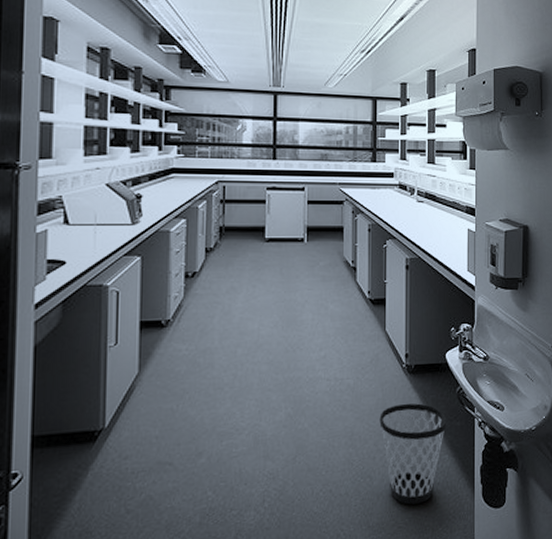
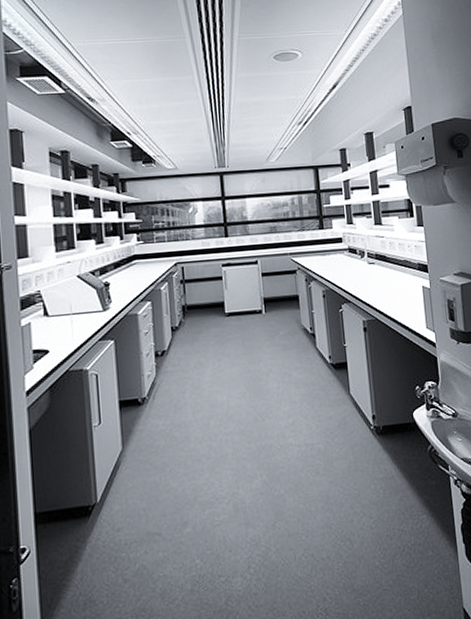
wastebasket: present [379,403,447,505] -> none [353,464,422,567]

